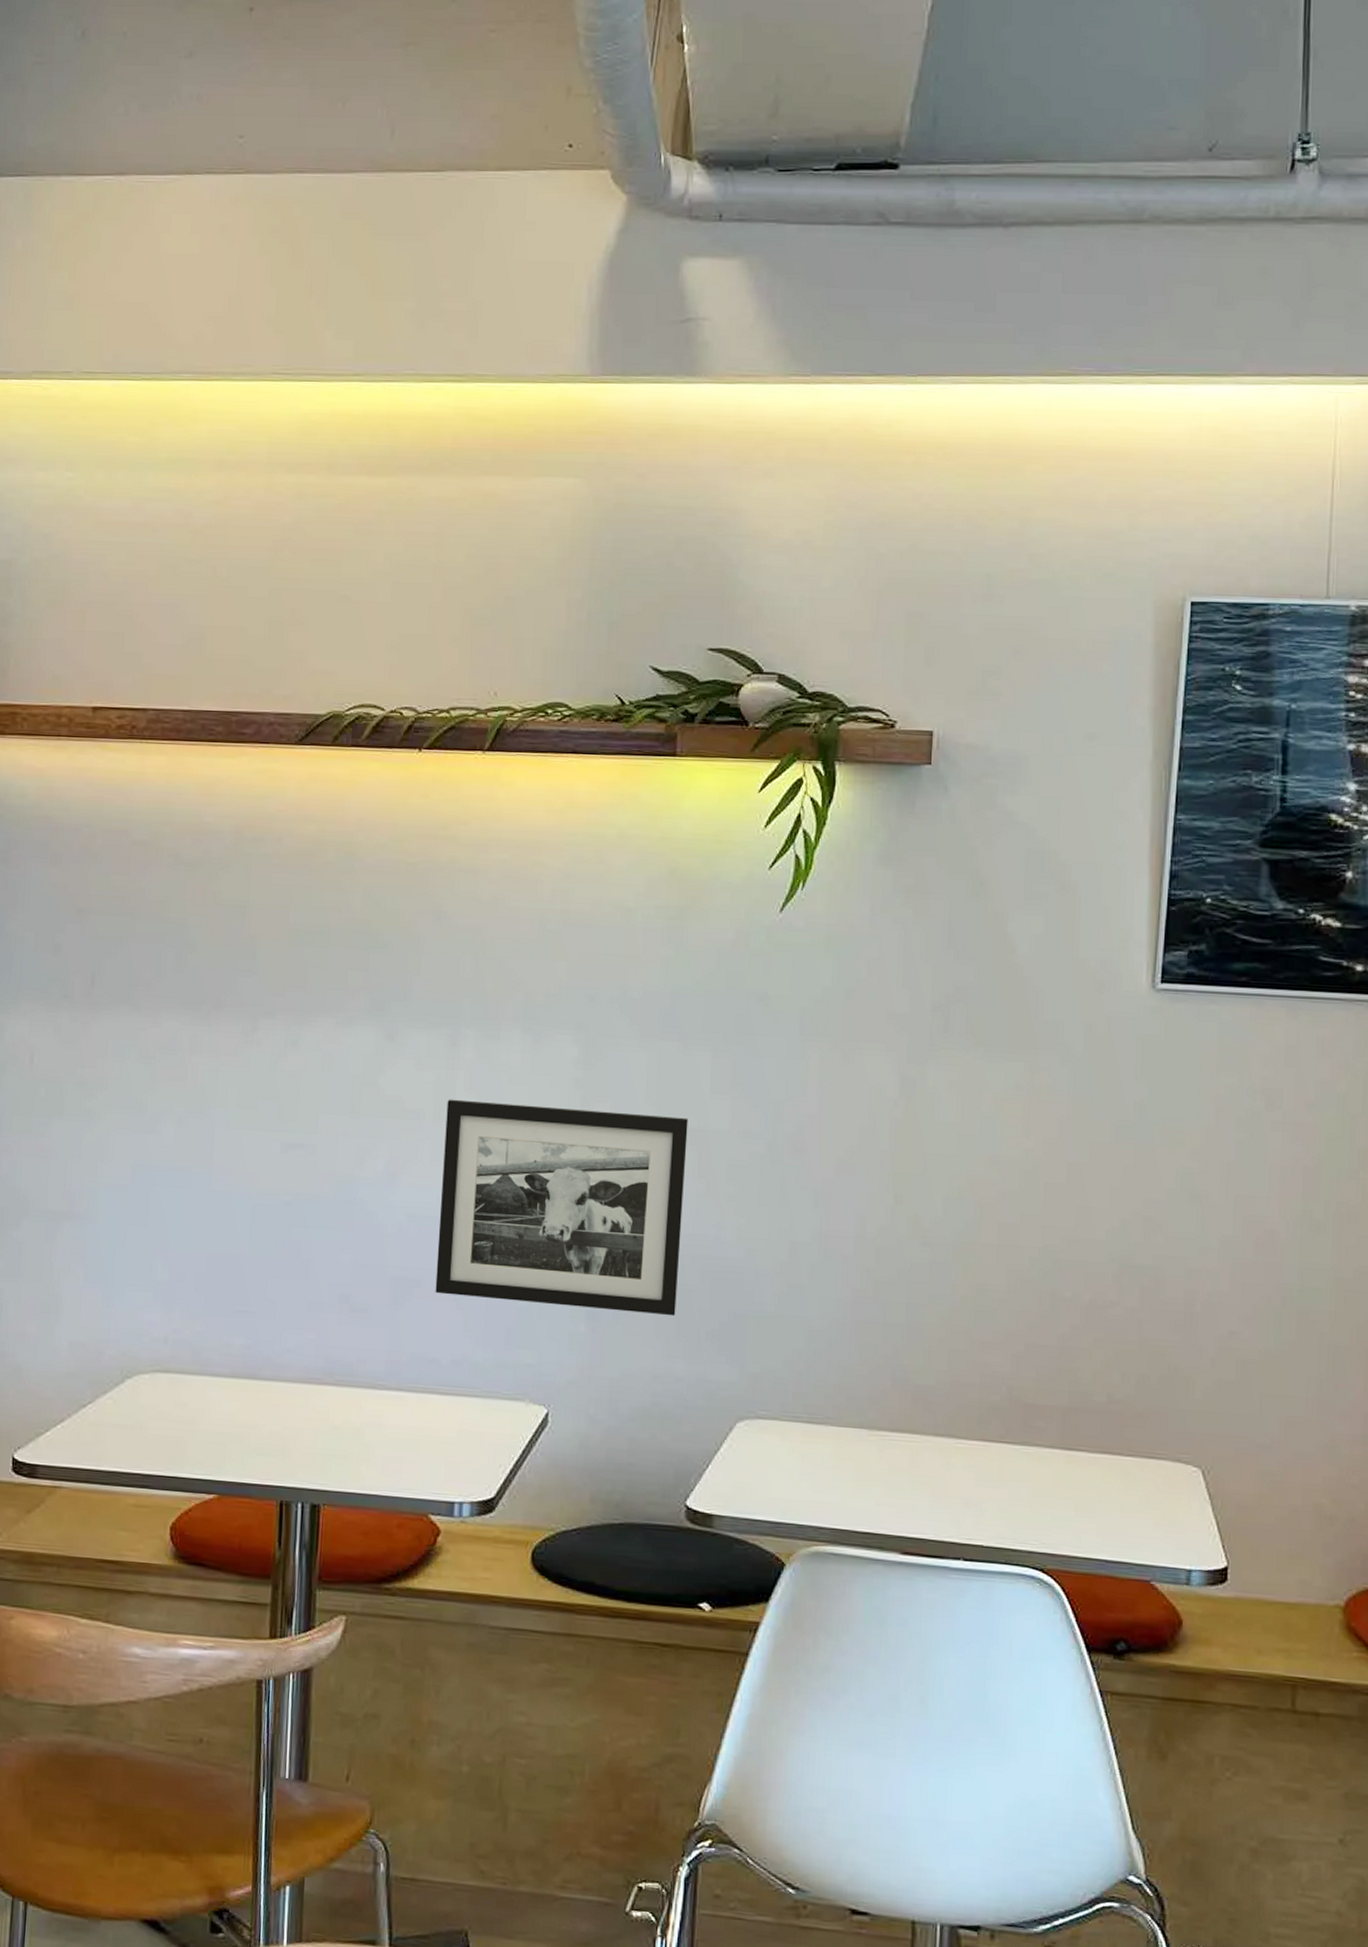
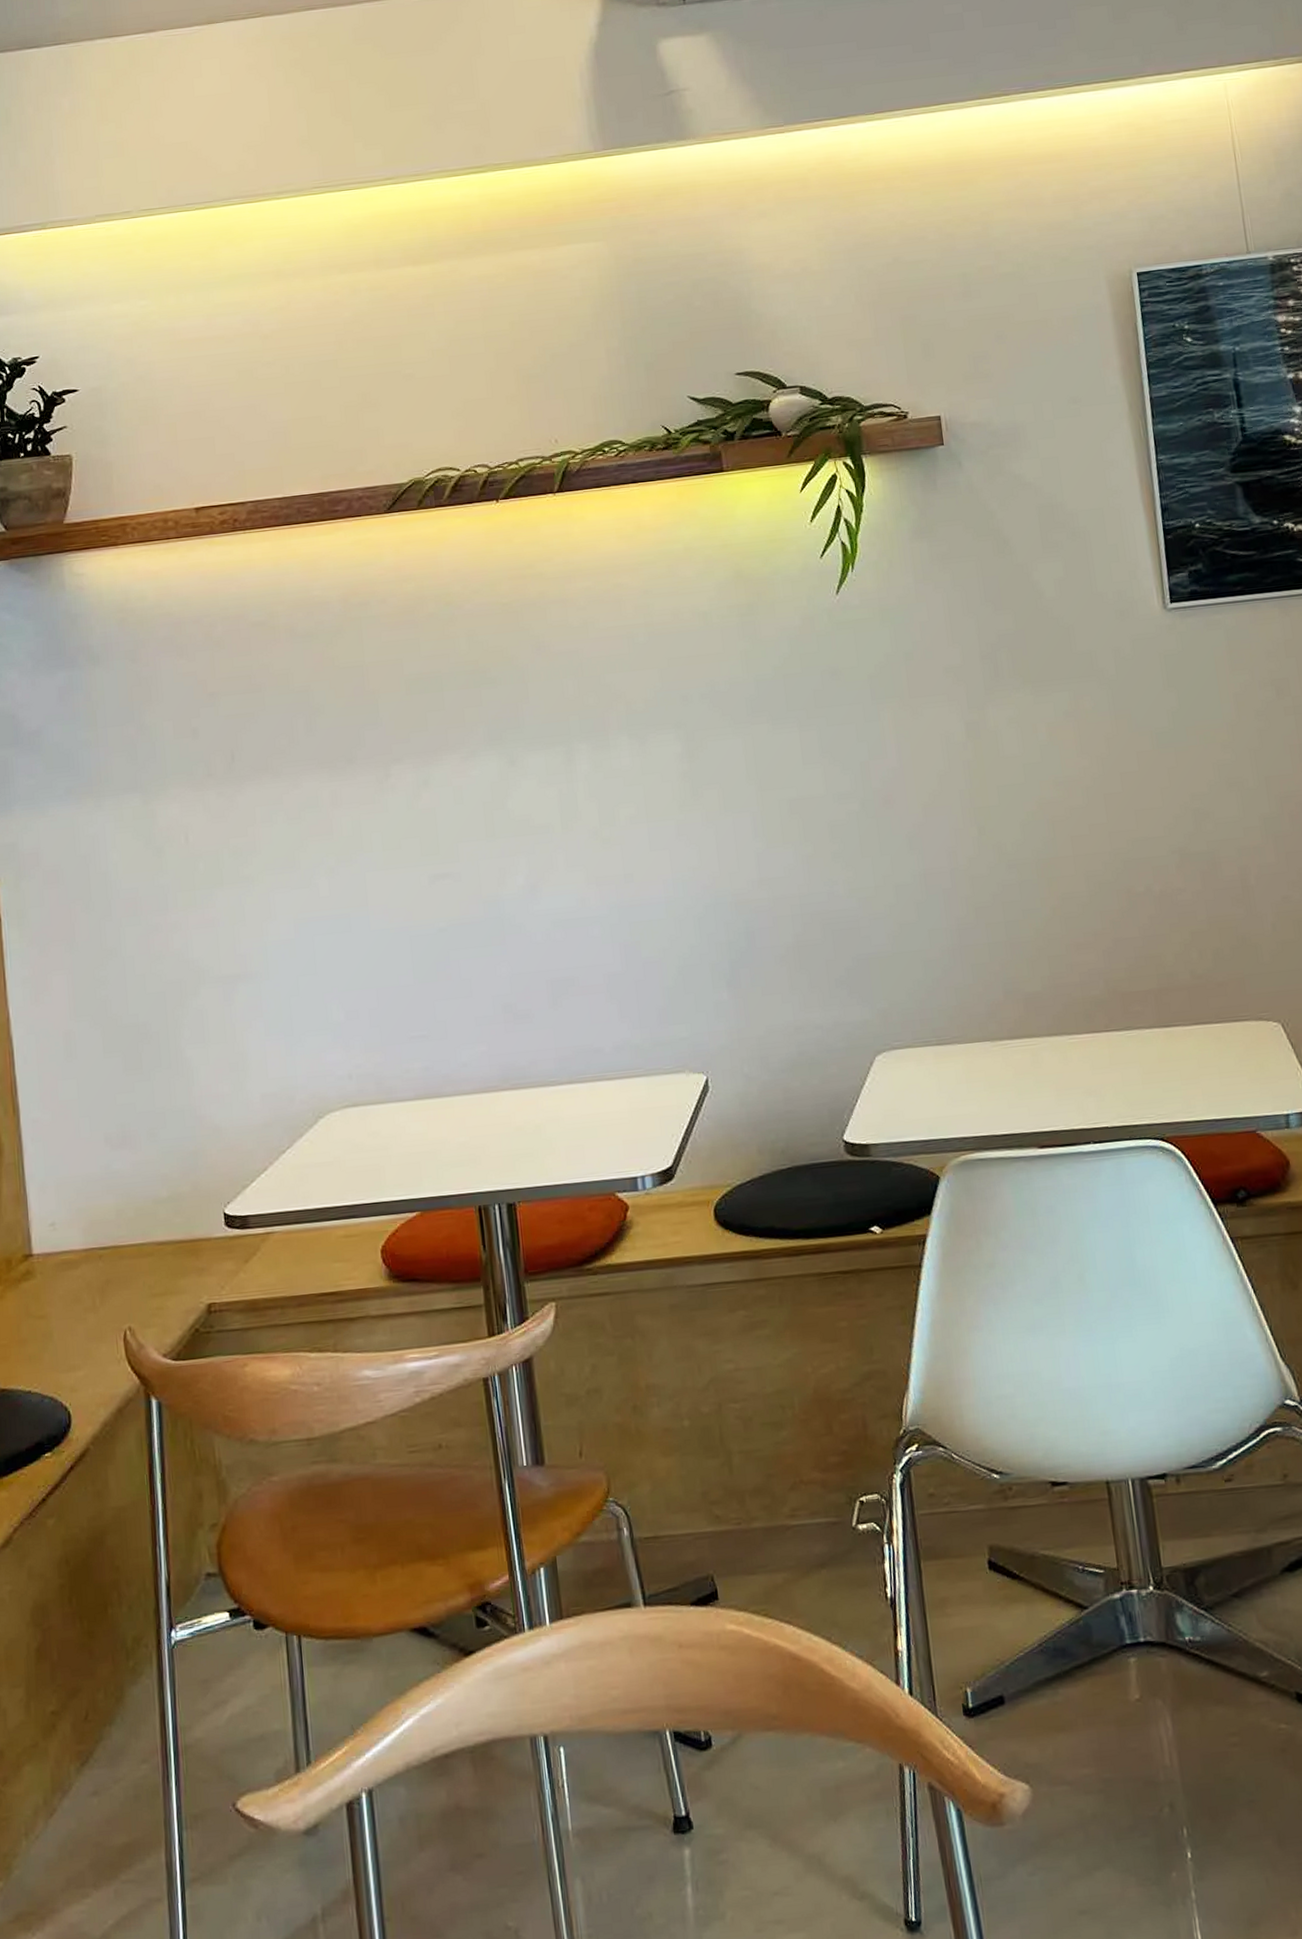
picture frame: present [435,1099,689,1316] -> none [571,790,806,989]

